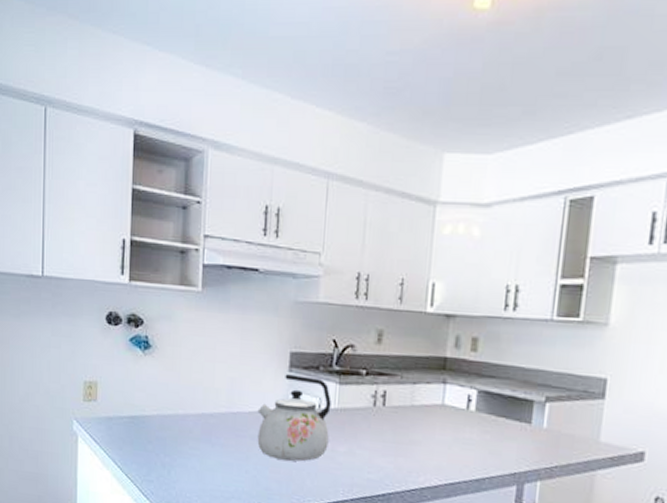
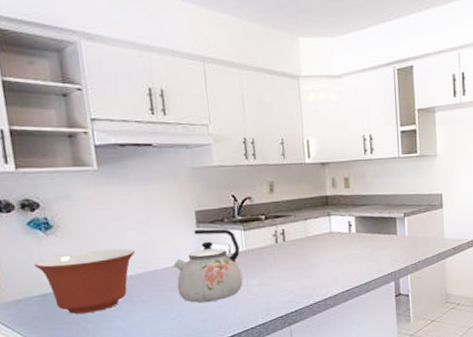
mixing bowl: none [129,378,223,446] -> present [34,248,136,314]

